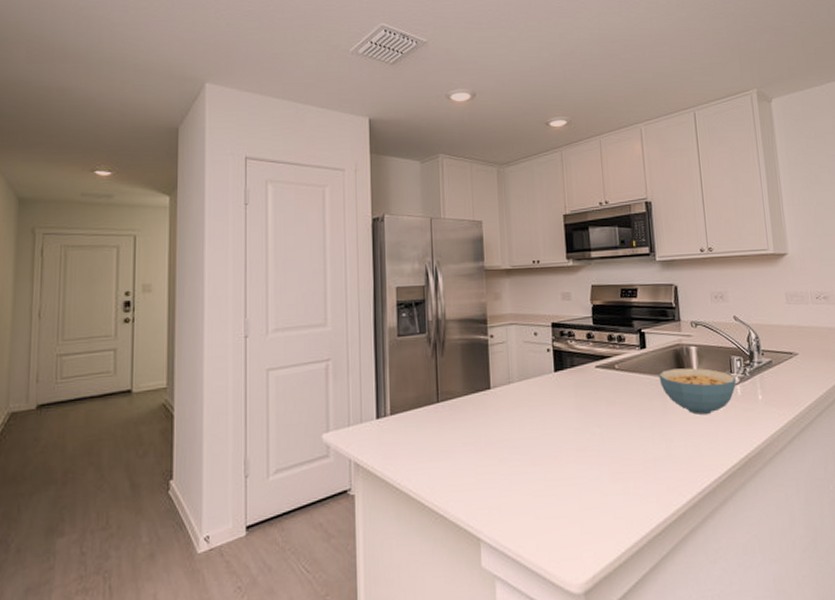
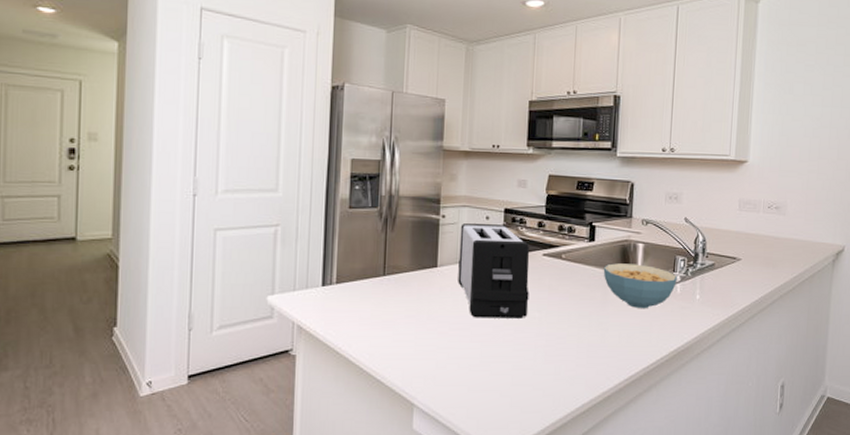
toaster: none [510,339,588,440] -> present [458,223,530,319]

